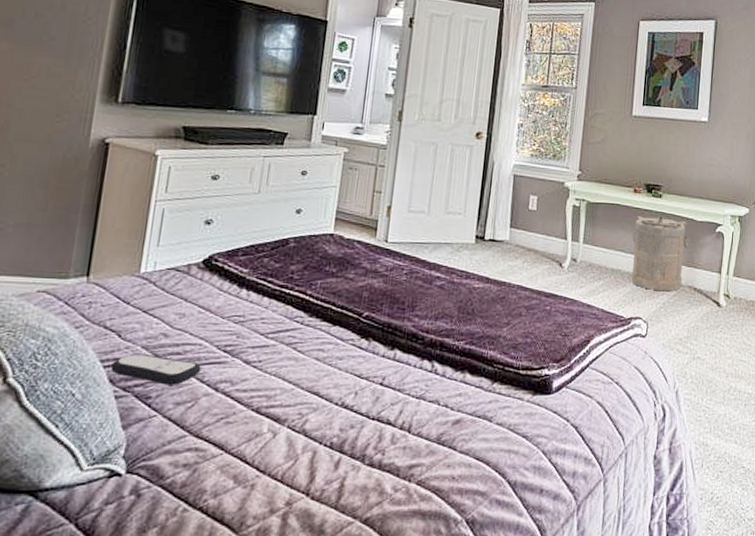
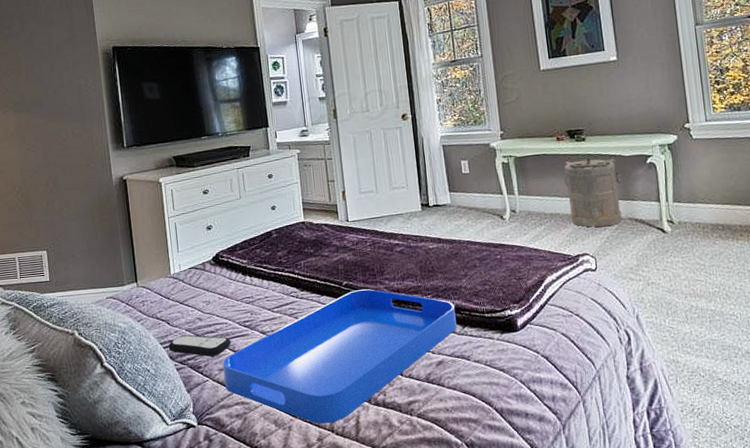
serving tray: none [178,324,488,484] -> present [222,289,457,424]

